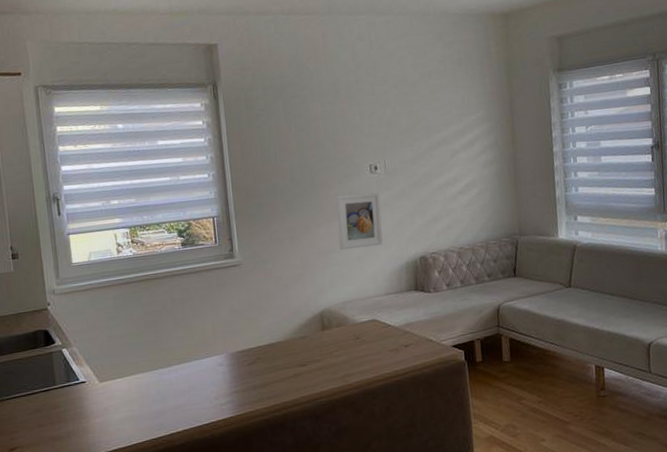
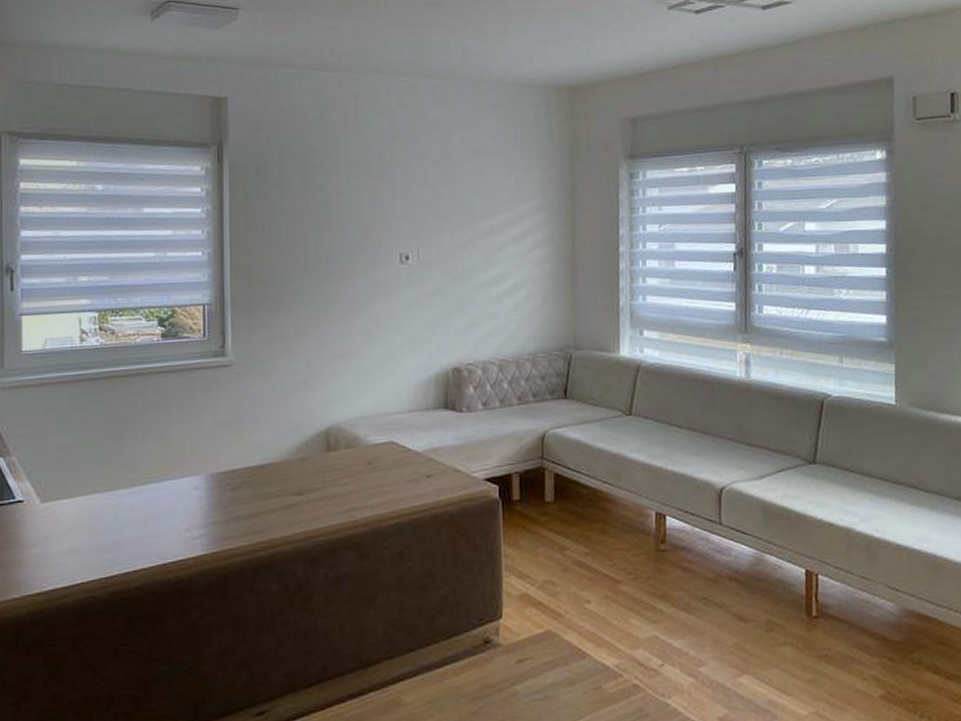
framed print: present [336,192,383,251] -> none [356,287,410,355]

